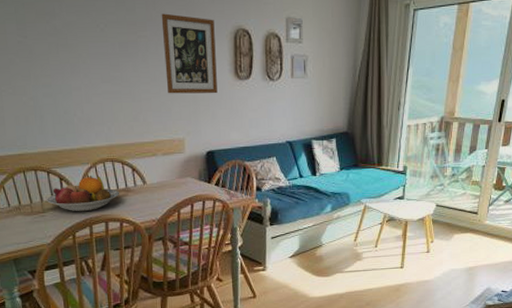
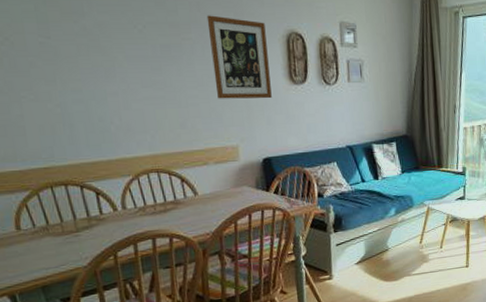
fruit bowl: present [47,176,120,212] -> none [81,189,168,230]

